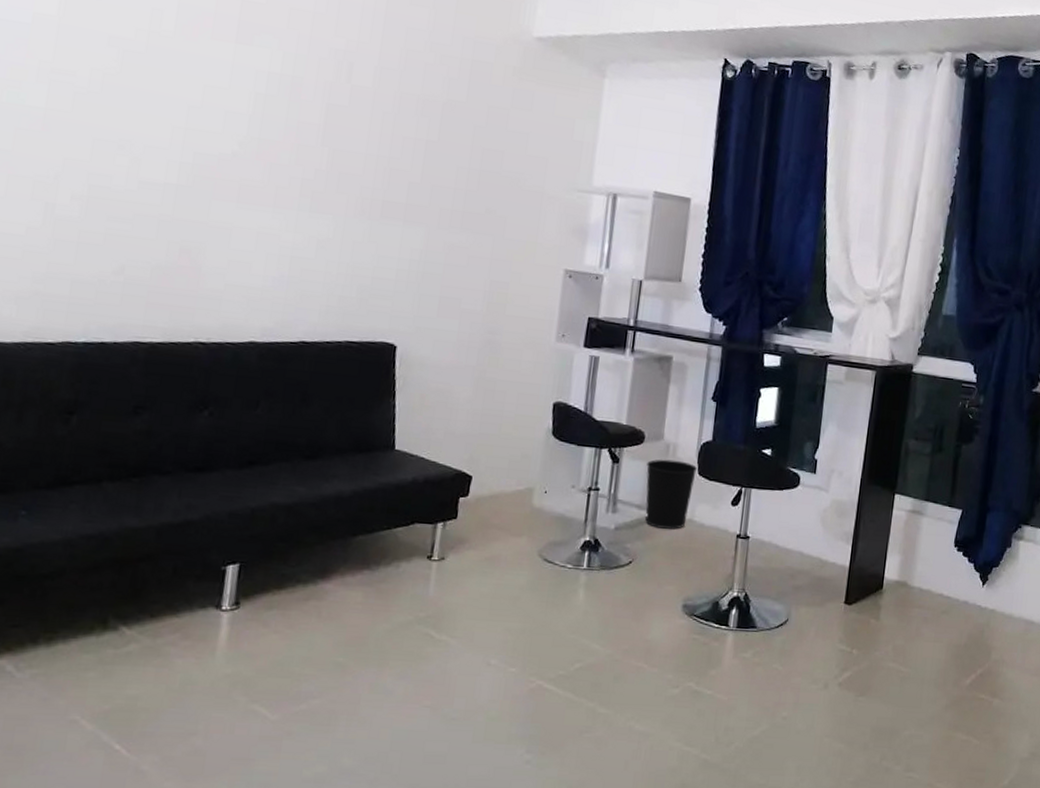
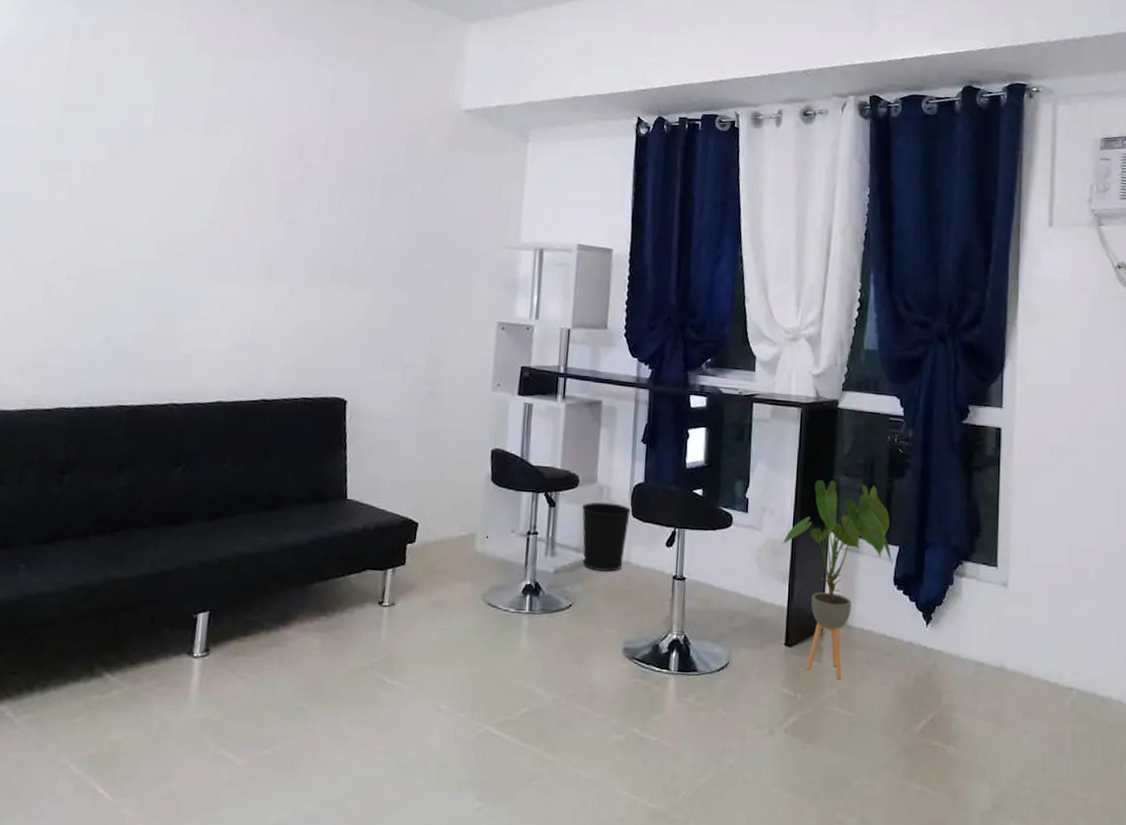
house plant: none [847,443,955,637] -> present [781,479,893,680]

